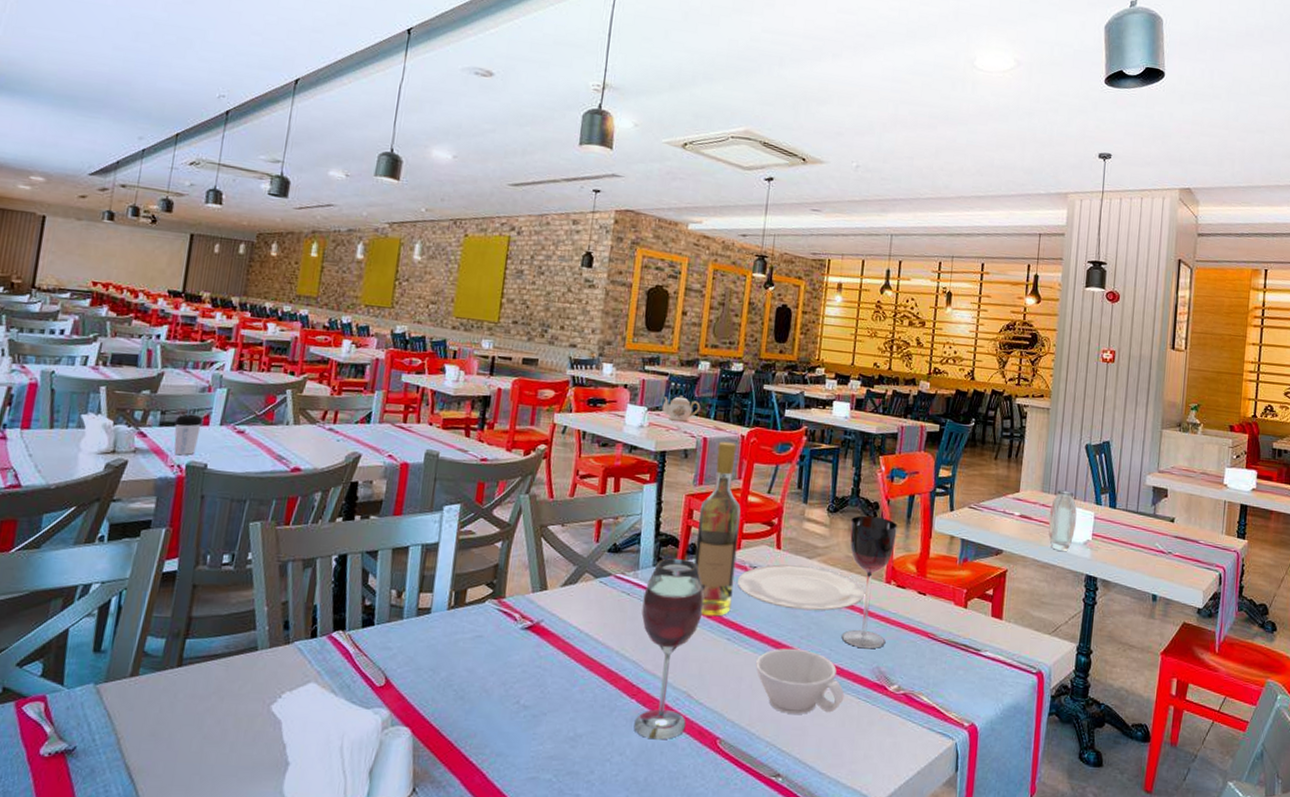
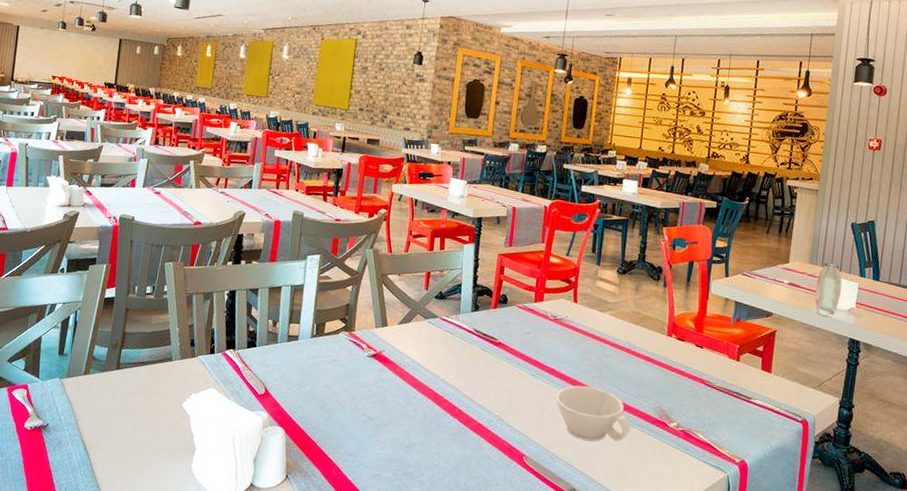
beverage cup: present [174,405,202,456] -> none [111,171,130,210]
wineglass: present [634,558,705,740] -> none [456,306,513,453]
teapot: present [662,395,701,423] -> none [478,171,511,194]
bottle: present [694,441,742,617] -> none [505,211,544,356]
plate: present [738,564,865,611] -> none [541,315,649,357]
wineglass: present [841,515,898,649] -> none [628,277,678,391]

